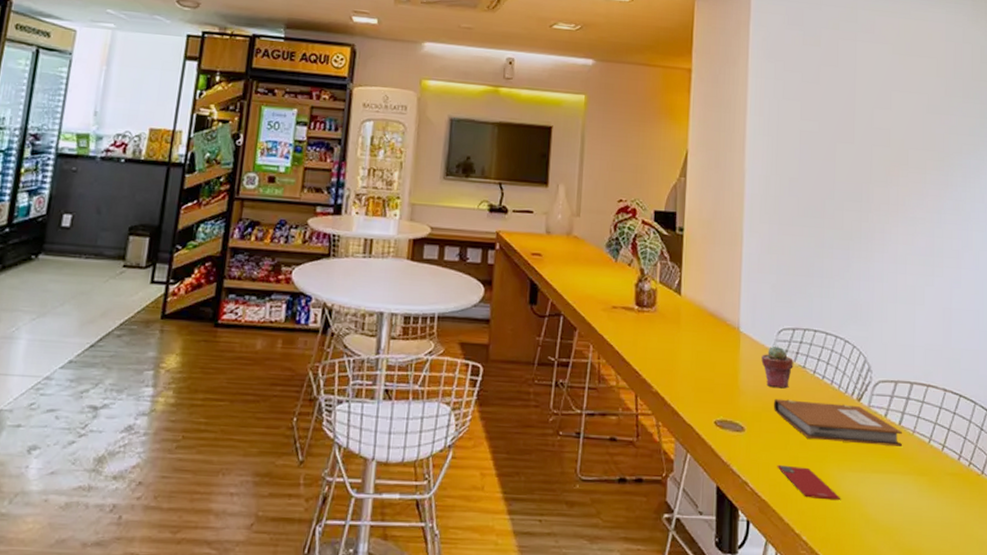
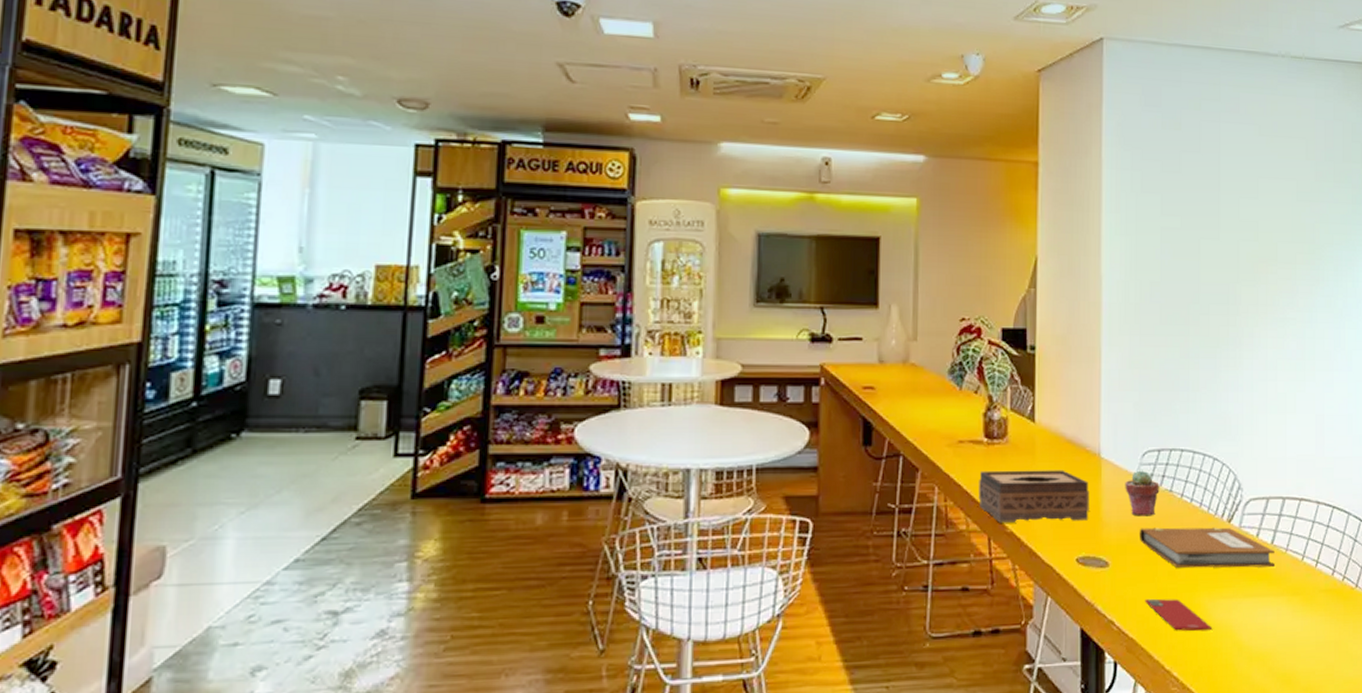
tissue box: none [628,334,729,388] -> present [978,470,1090,523]

